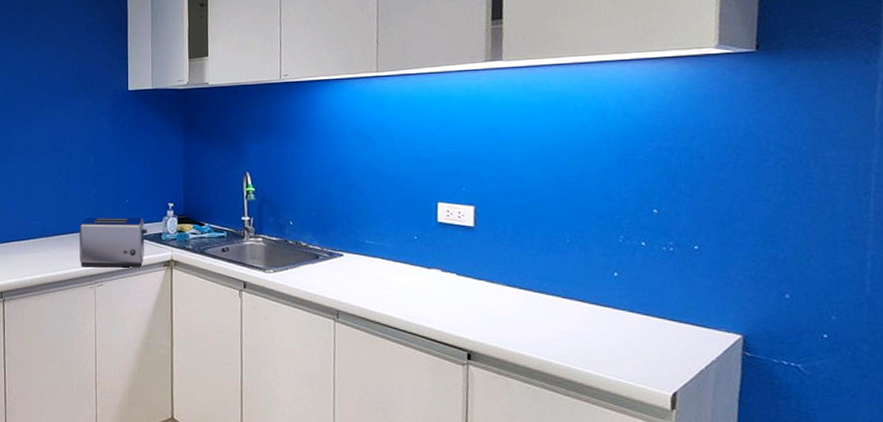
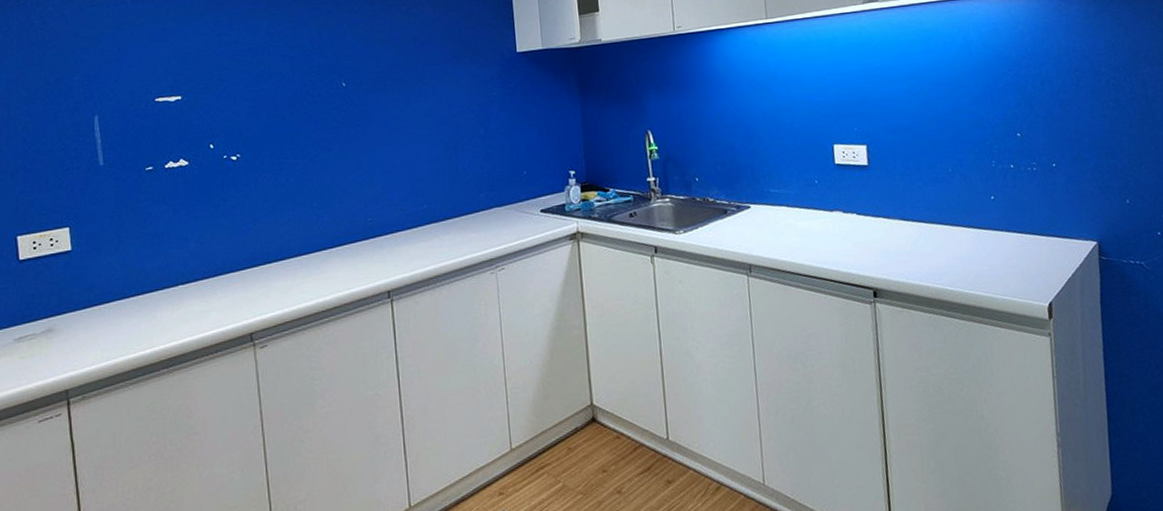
toaster: present [79,216,147,268] -> none [473,189,549,251]

